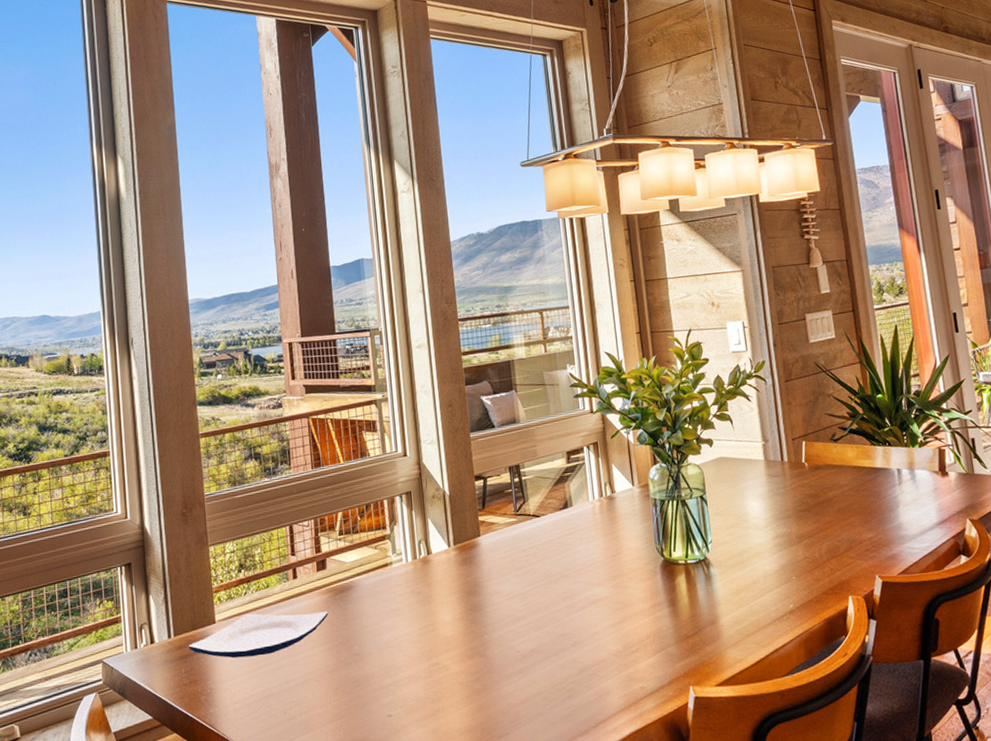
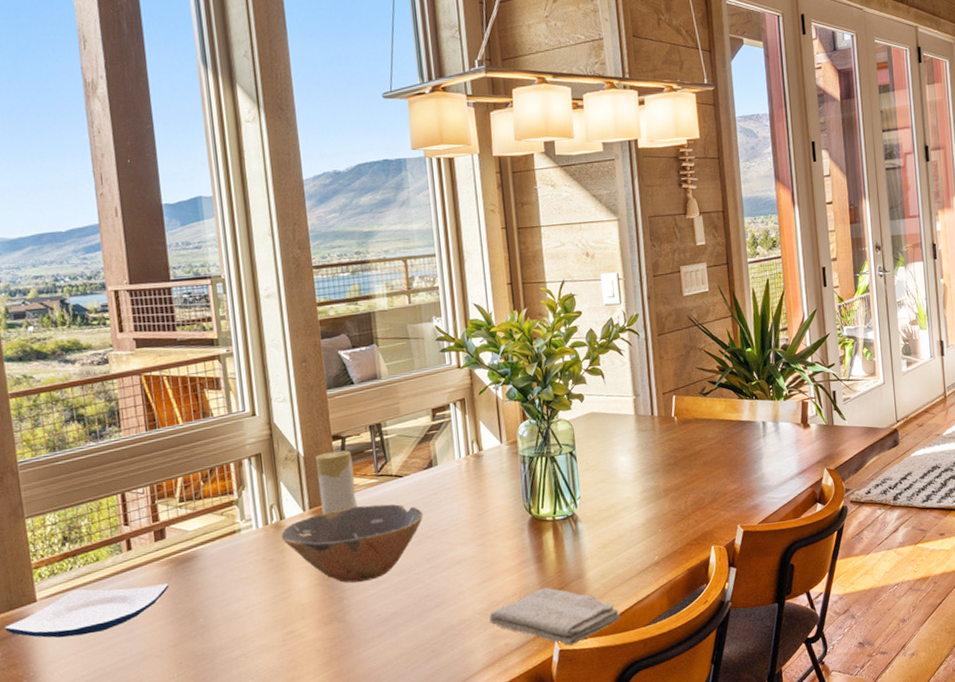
bowl: none [428,542,560,619] -> present [281,504,424,583]
candle: none [460,490,498,551] -> present [316,450,358,515]
washcloth: none [624,632,756,693] -> present [489,587,620,646]

